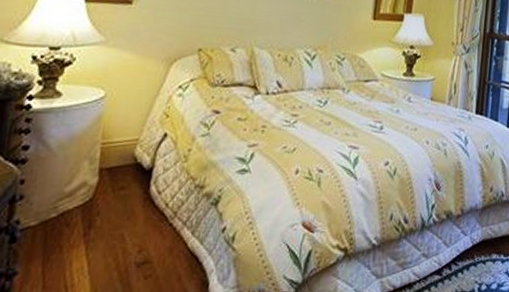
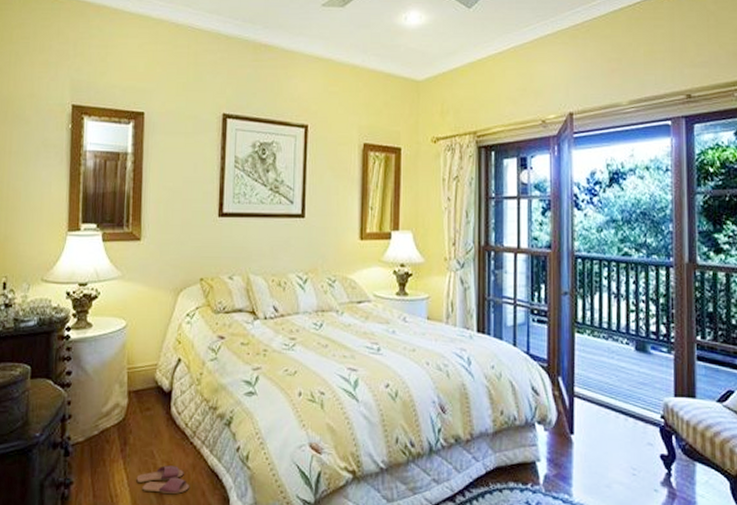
slippers: none [99,250,165,281] -> present [136,465,190,495]

